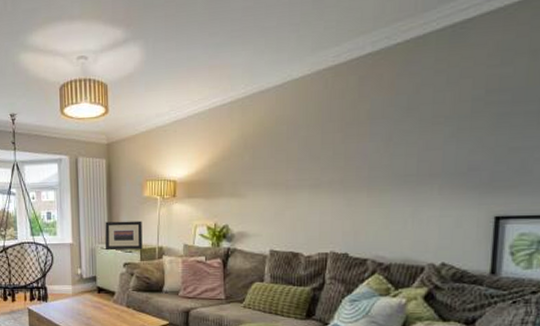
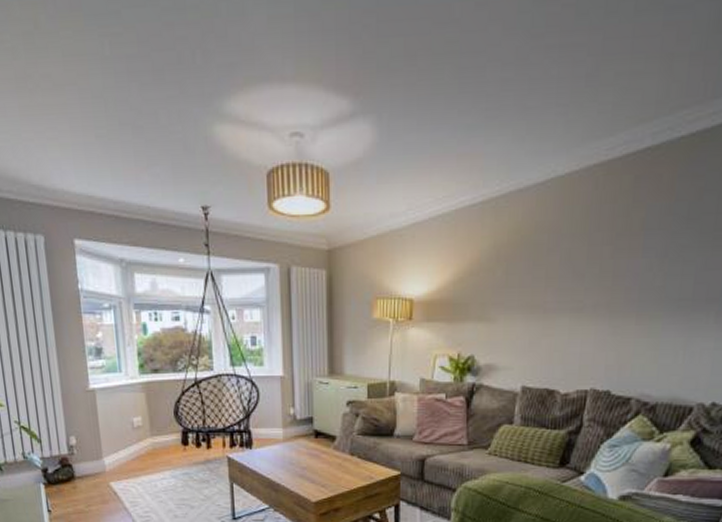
picture frame: present [105,221,143,251] -> none [324,349,371,386]

